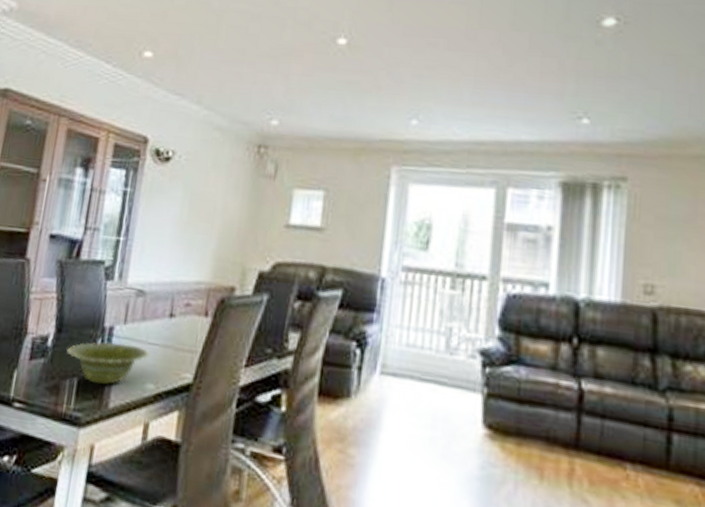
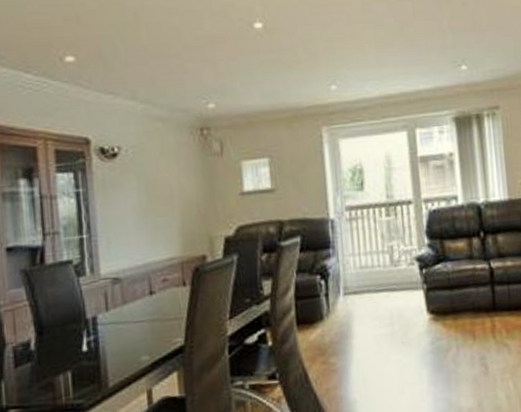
dish: present [66,342,149,385] -> none [53,327,138,371]

